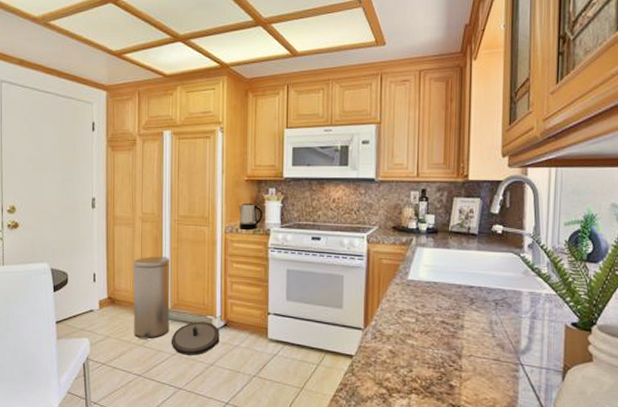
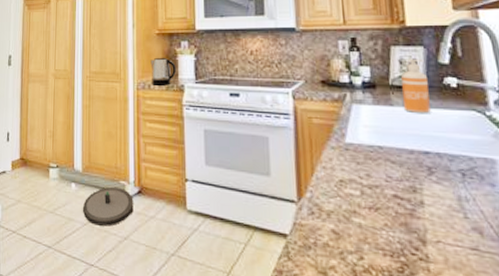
pedal bin: present [133,256,170,340] -> none [44,114,82,207]
soap dispenser: none [457,208,481,256] -> present [401,58,431,114]

